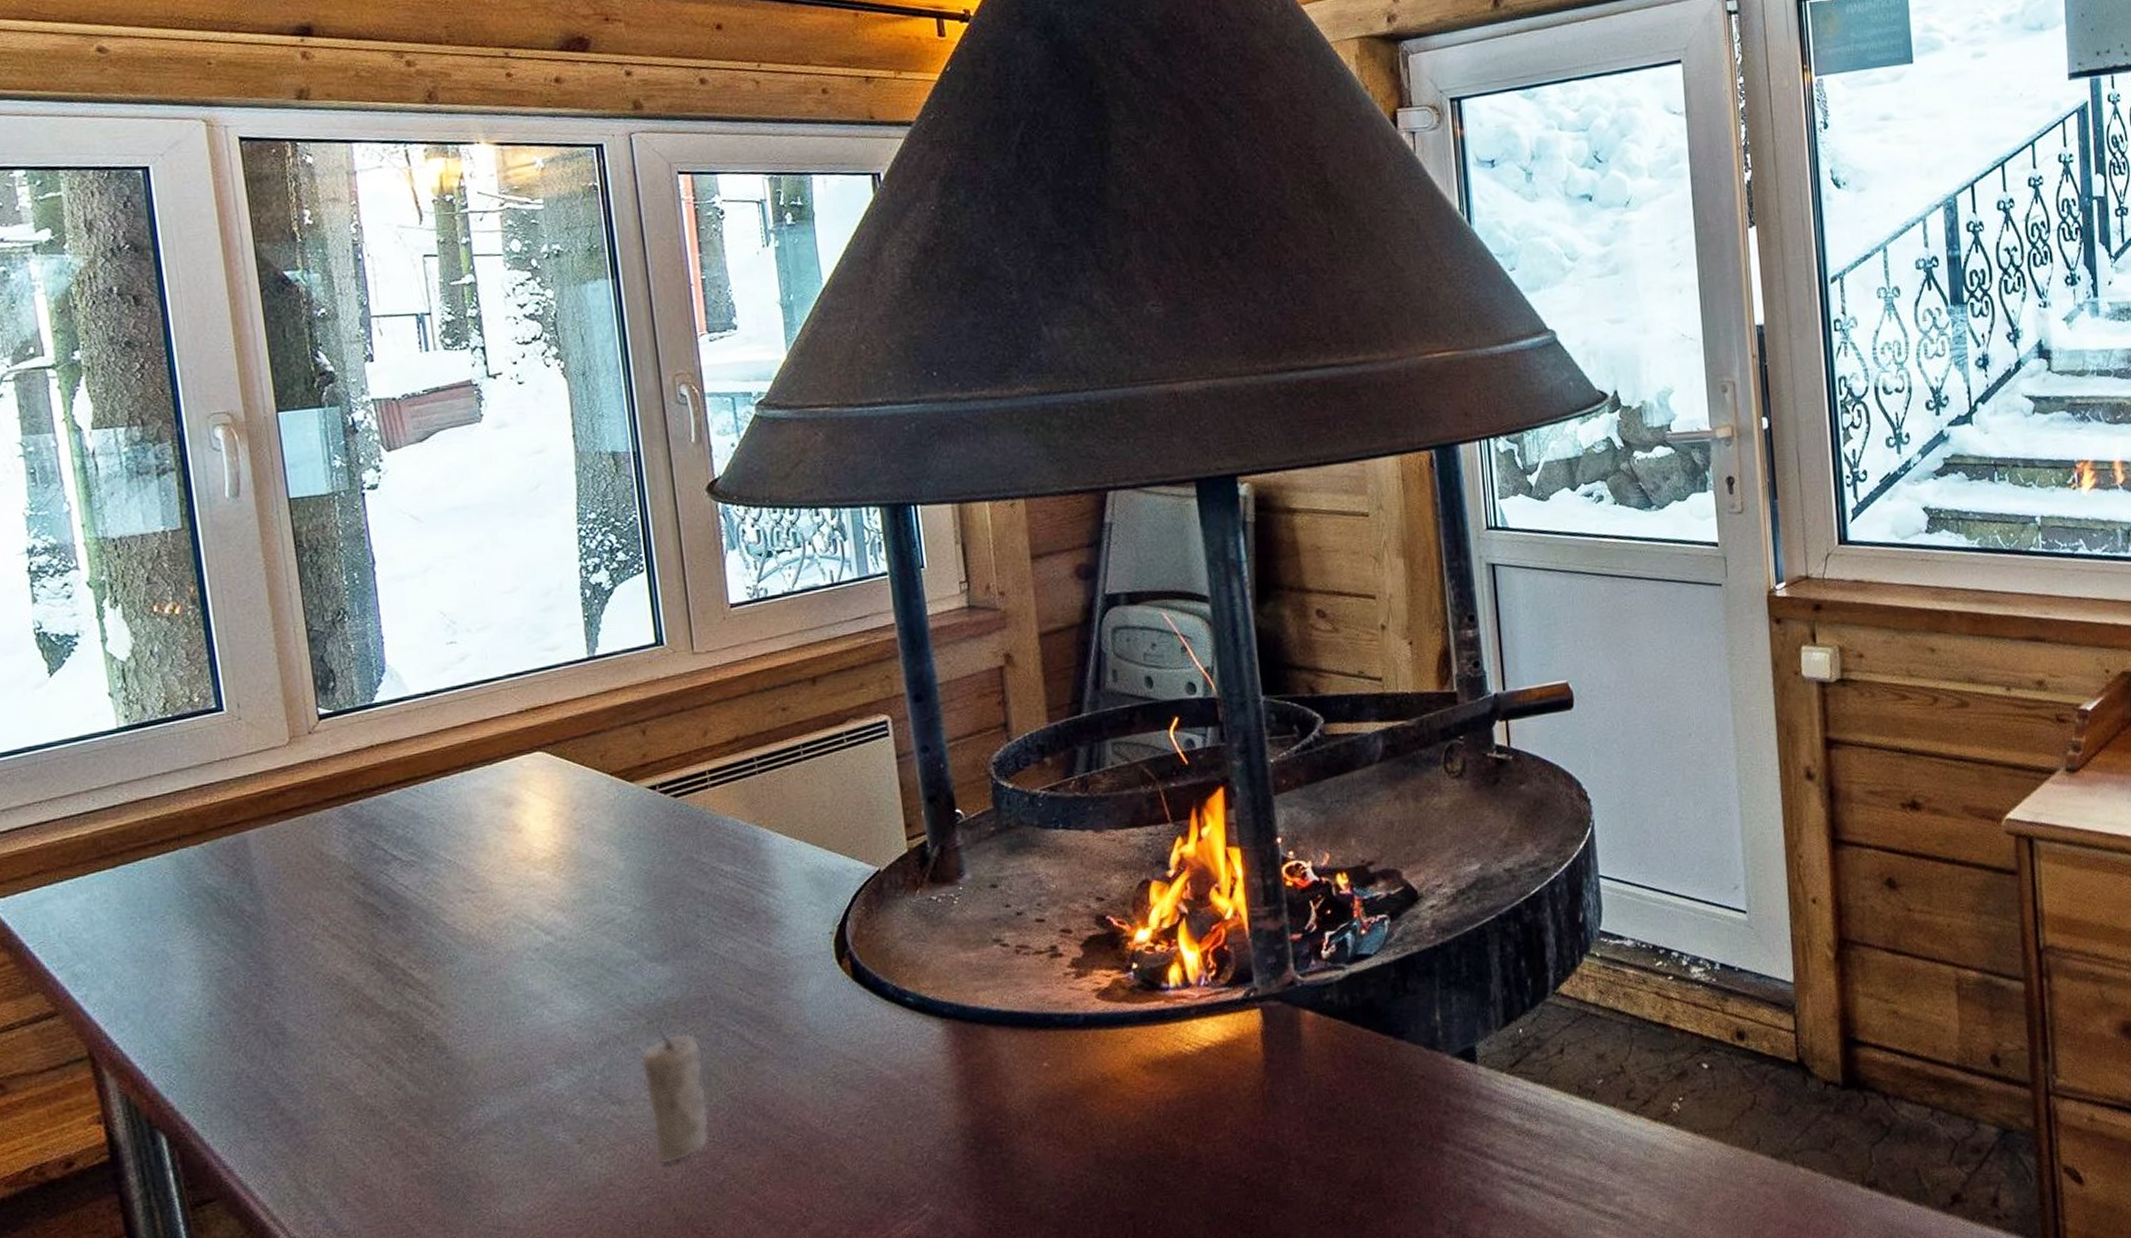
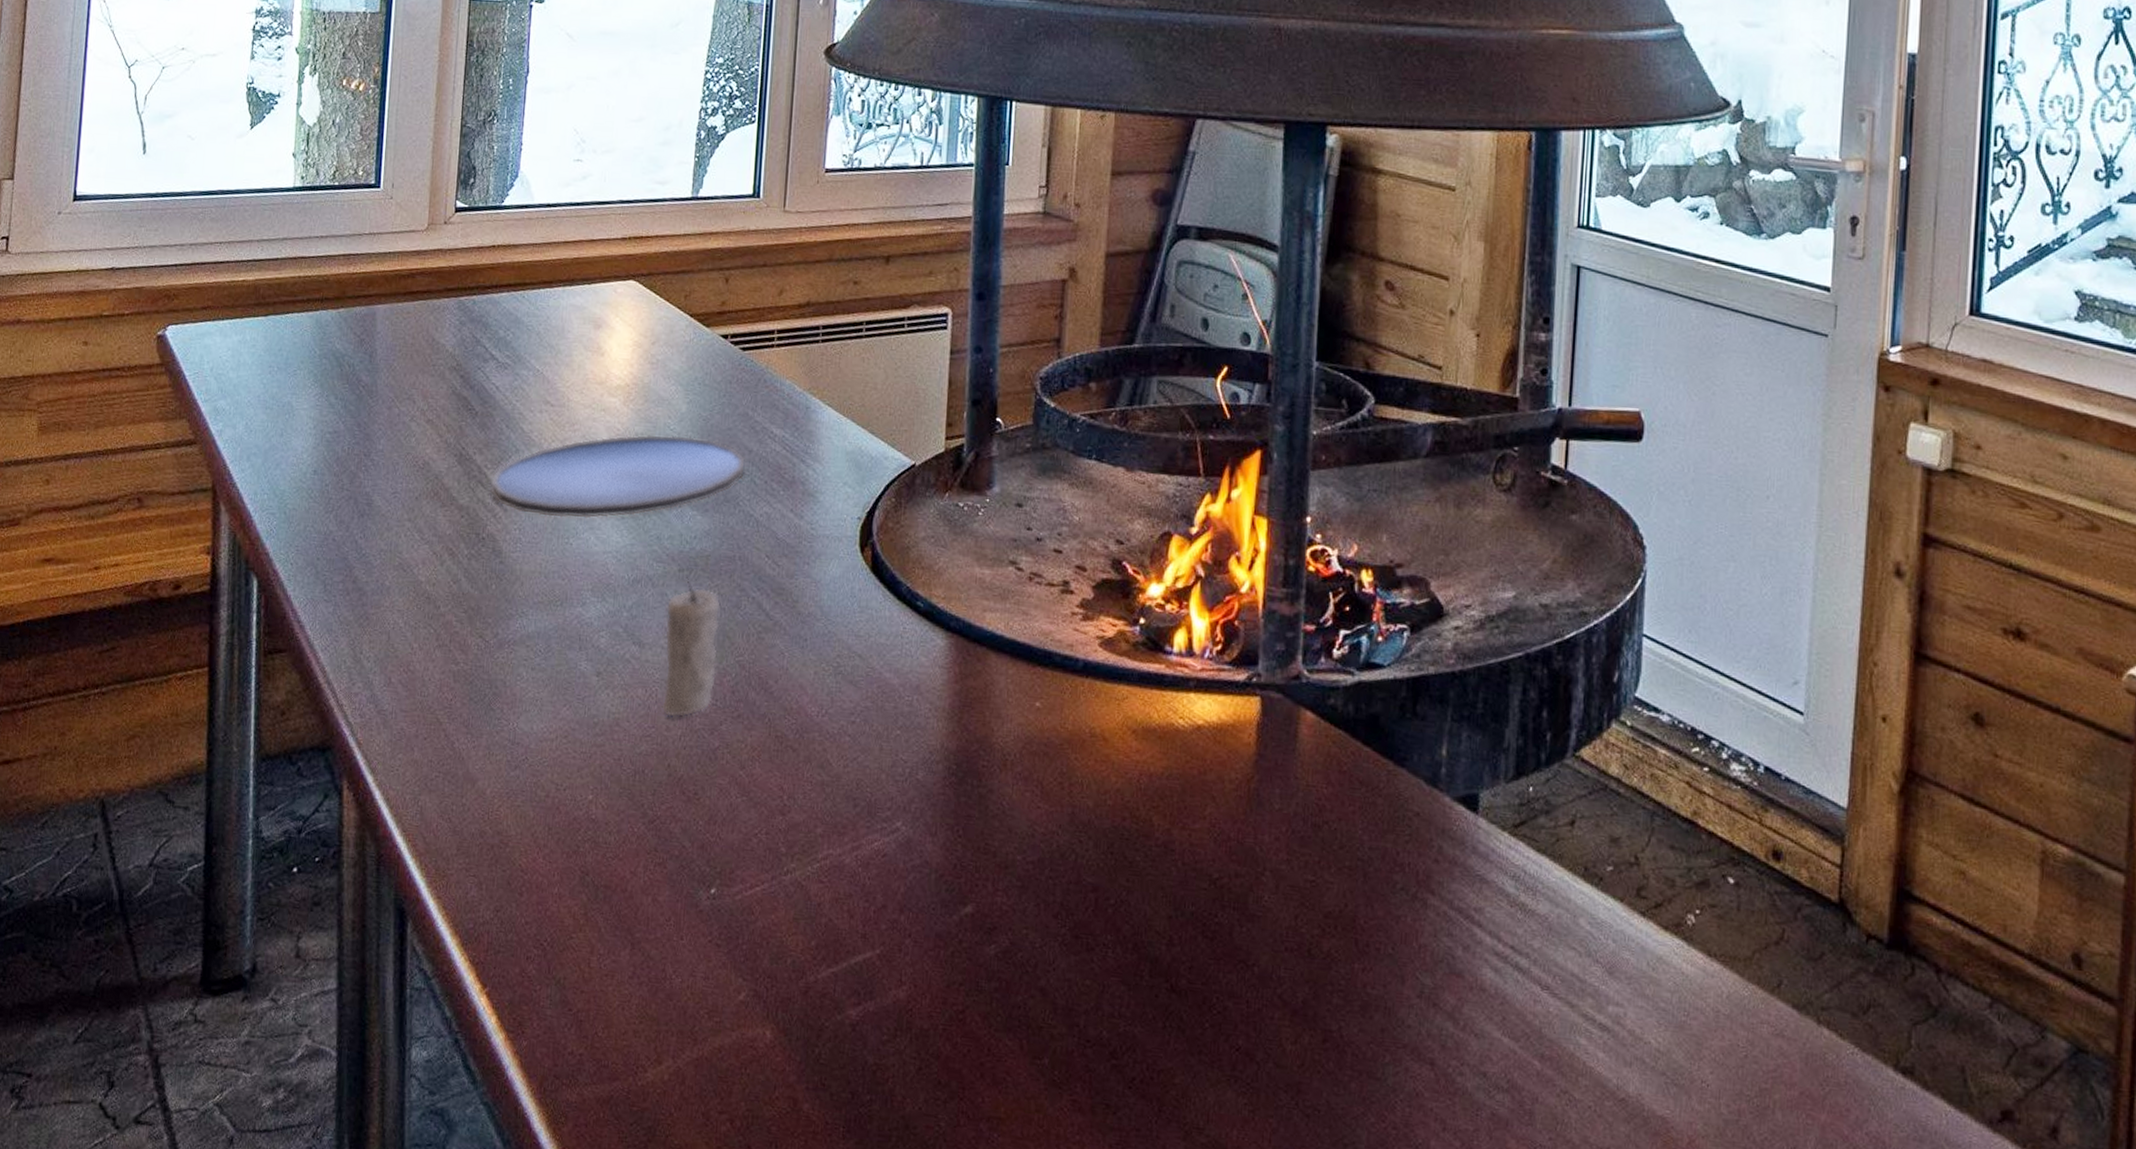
plate: none [418,889,701,1005] -> present [489,433,745,519]

